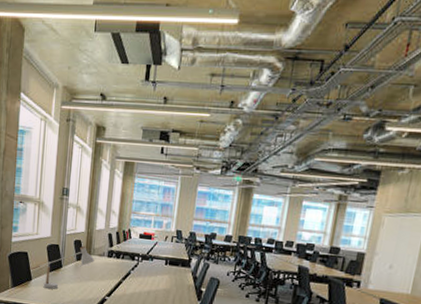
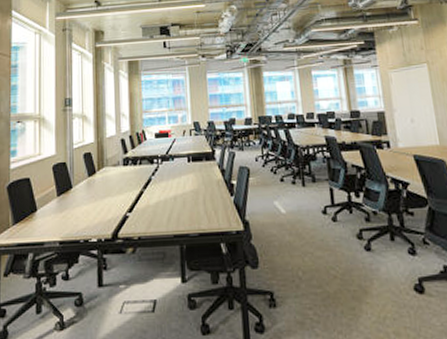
desk lamp: present [31,245,95,289] -> none [35,158,109,217]

